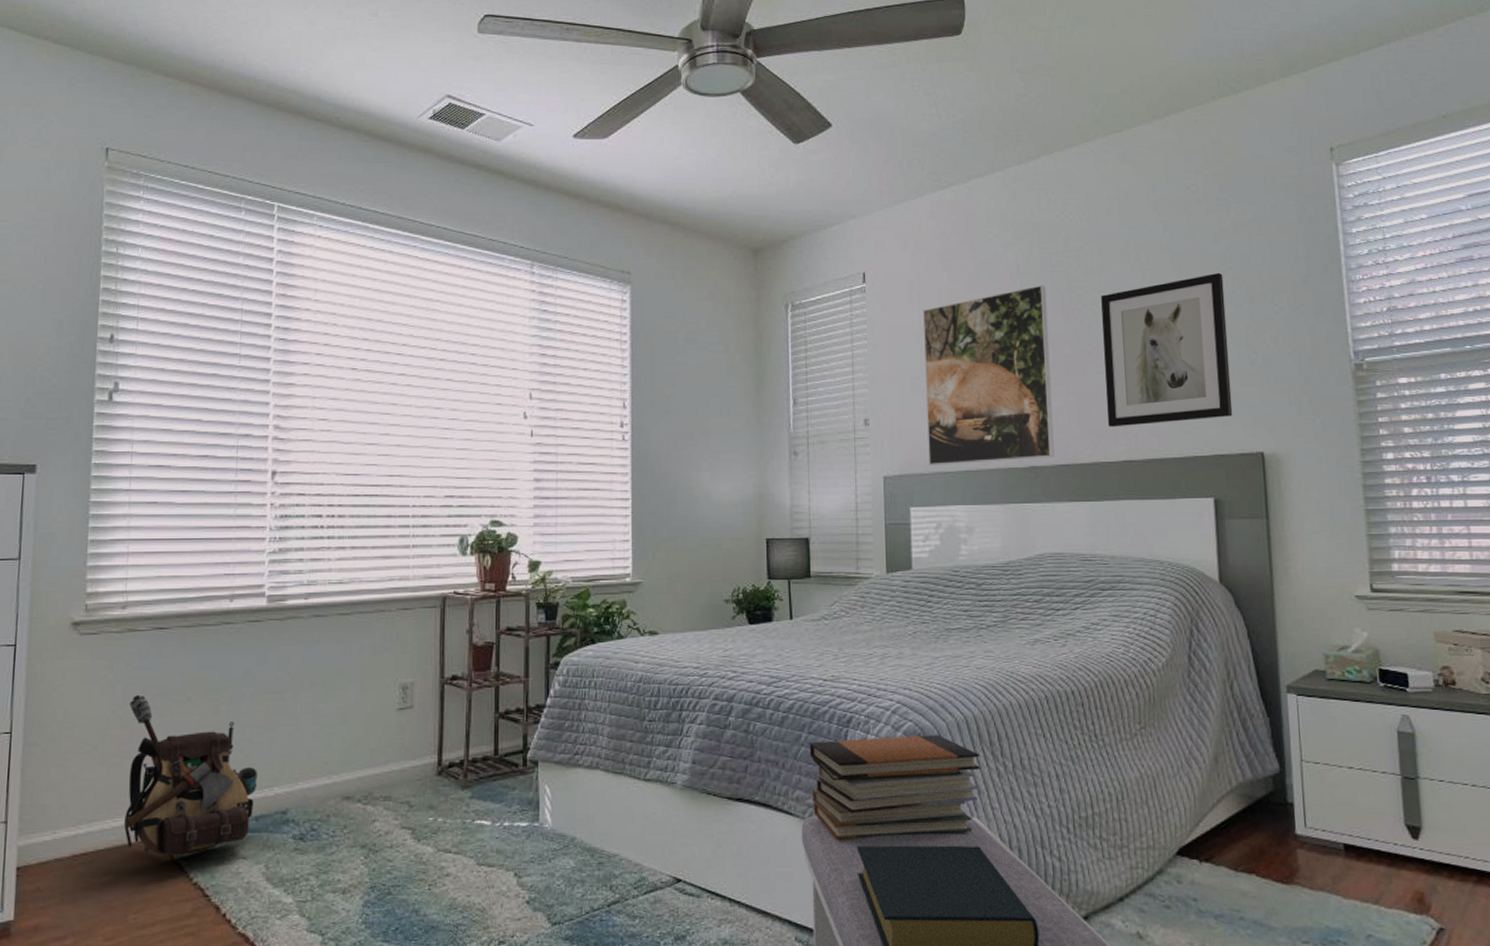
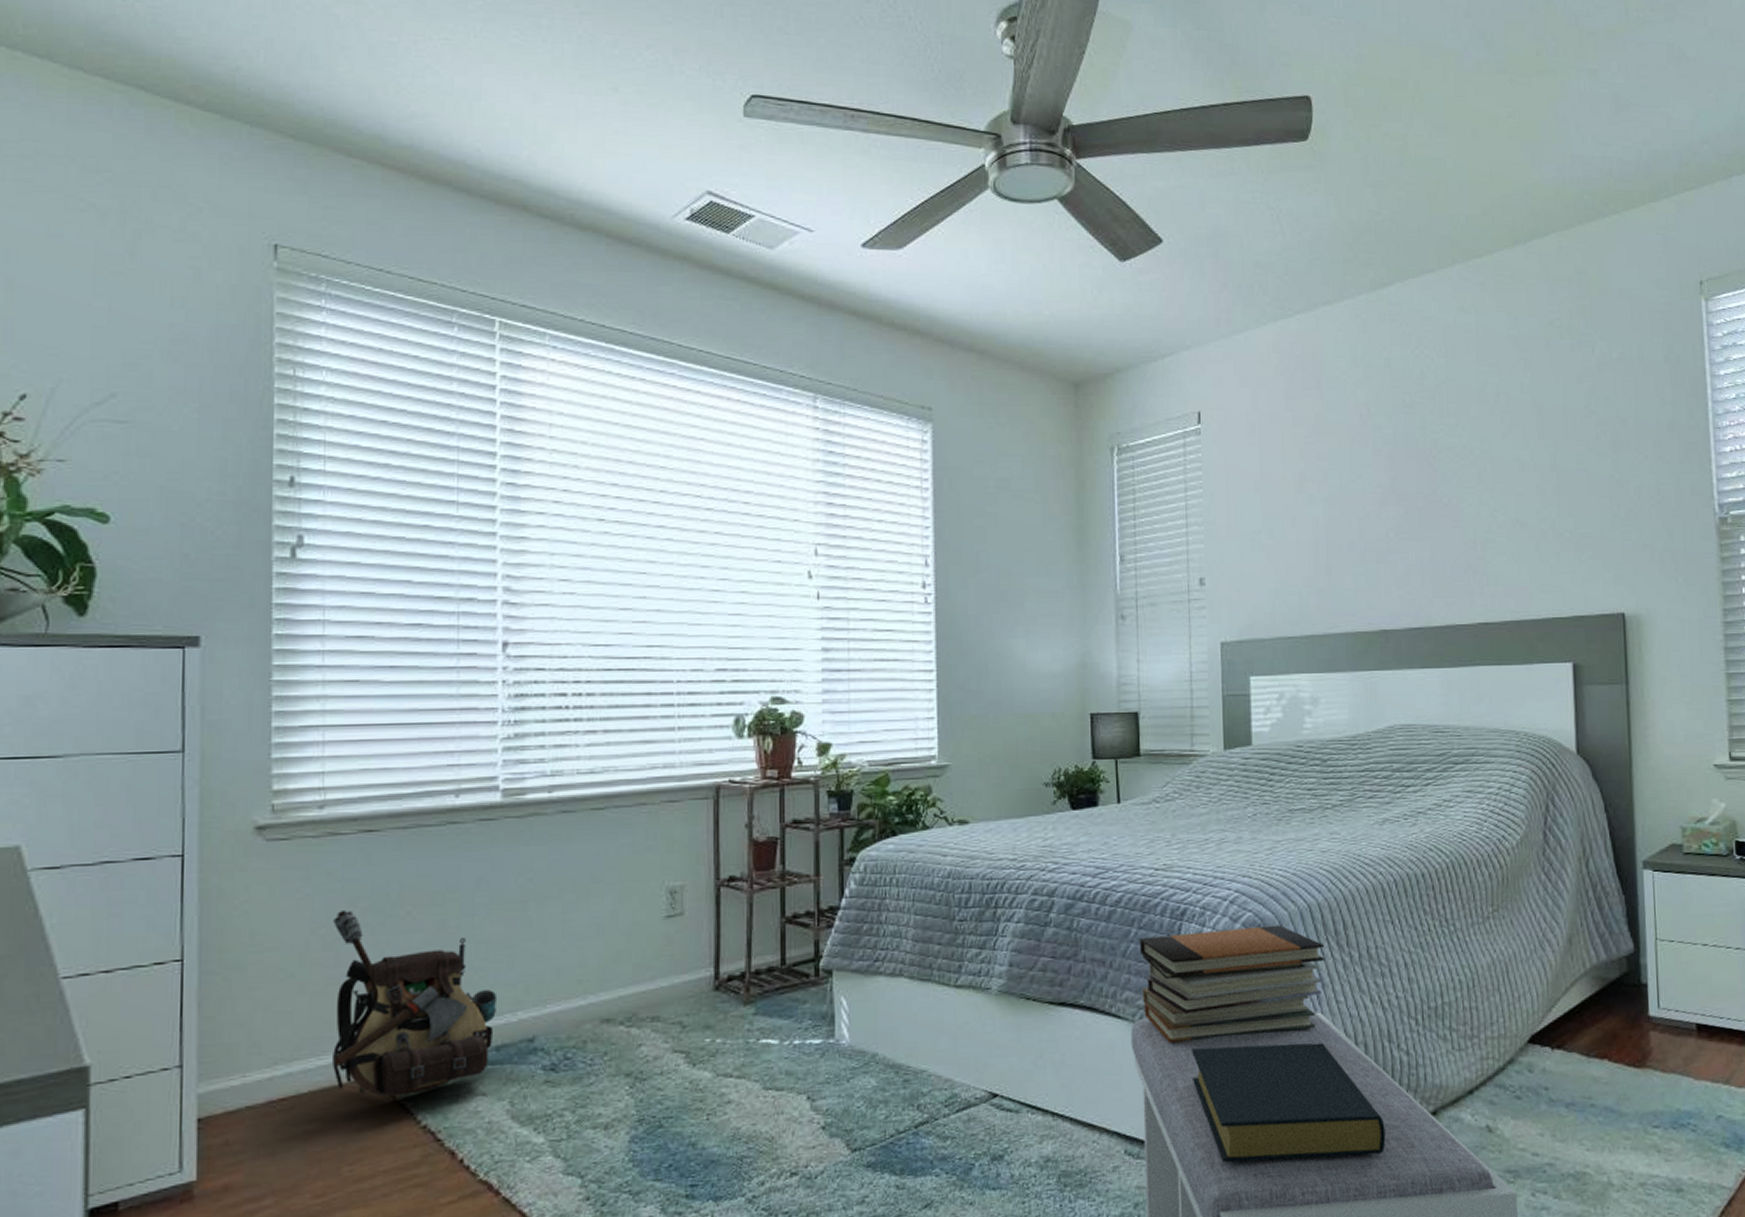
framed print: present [922,285,1055,465] -> none [1264,428,1406,629]
wall art: present [1101,272,1233,427] -> none [1458,416,1594,587]

